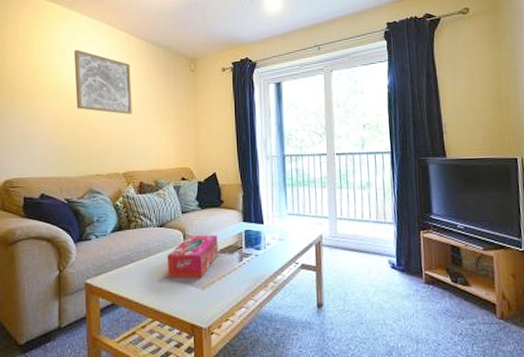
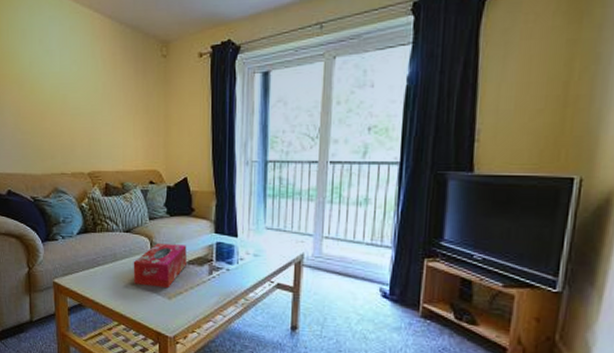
wall art: present [74,49,132,114] -> none [34,30,97,107]

